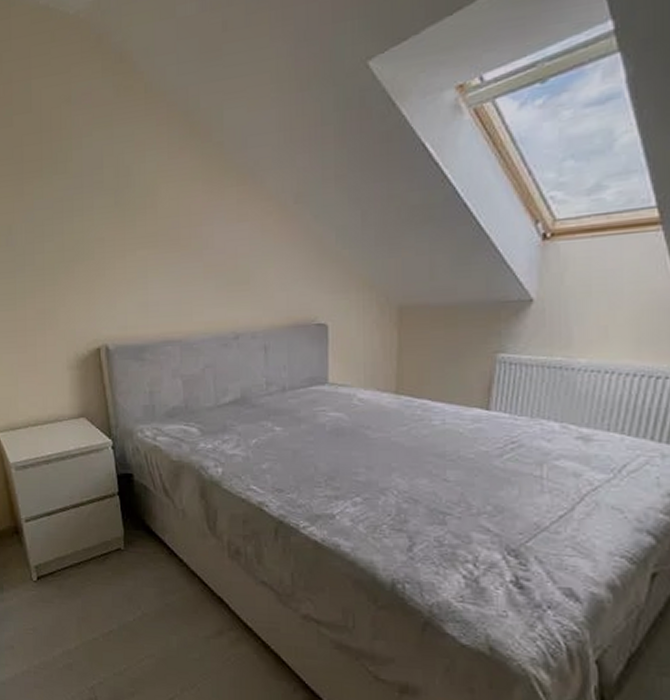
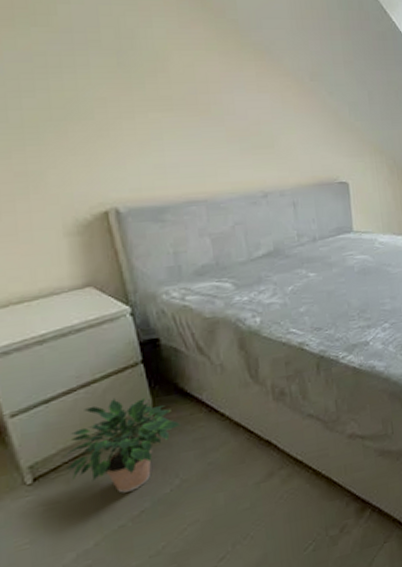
potted plant: none [57,522,145,610] -> present [62,397,181,493]

